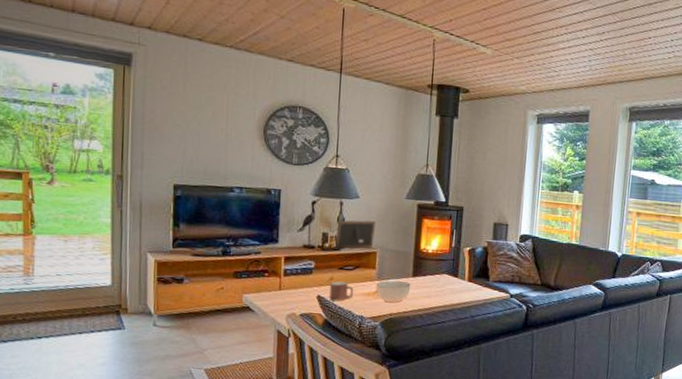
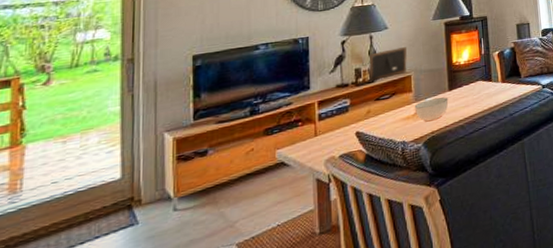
mug: present [329,281,354,303] -> none [368,111,393,135]

